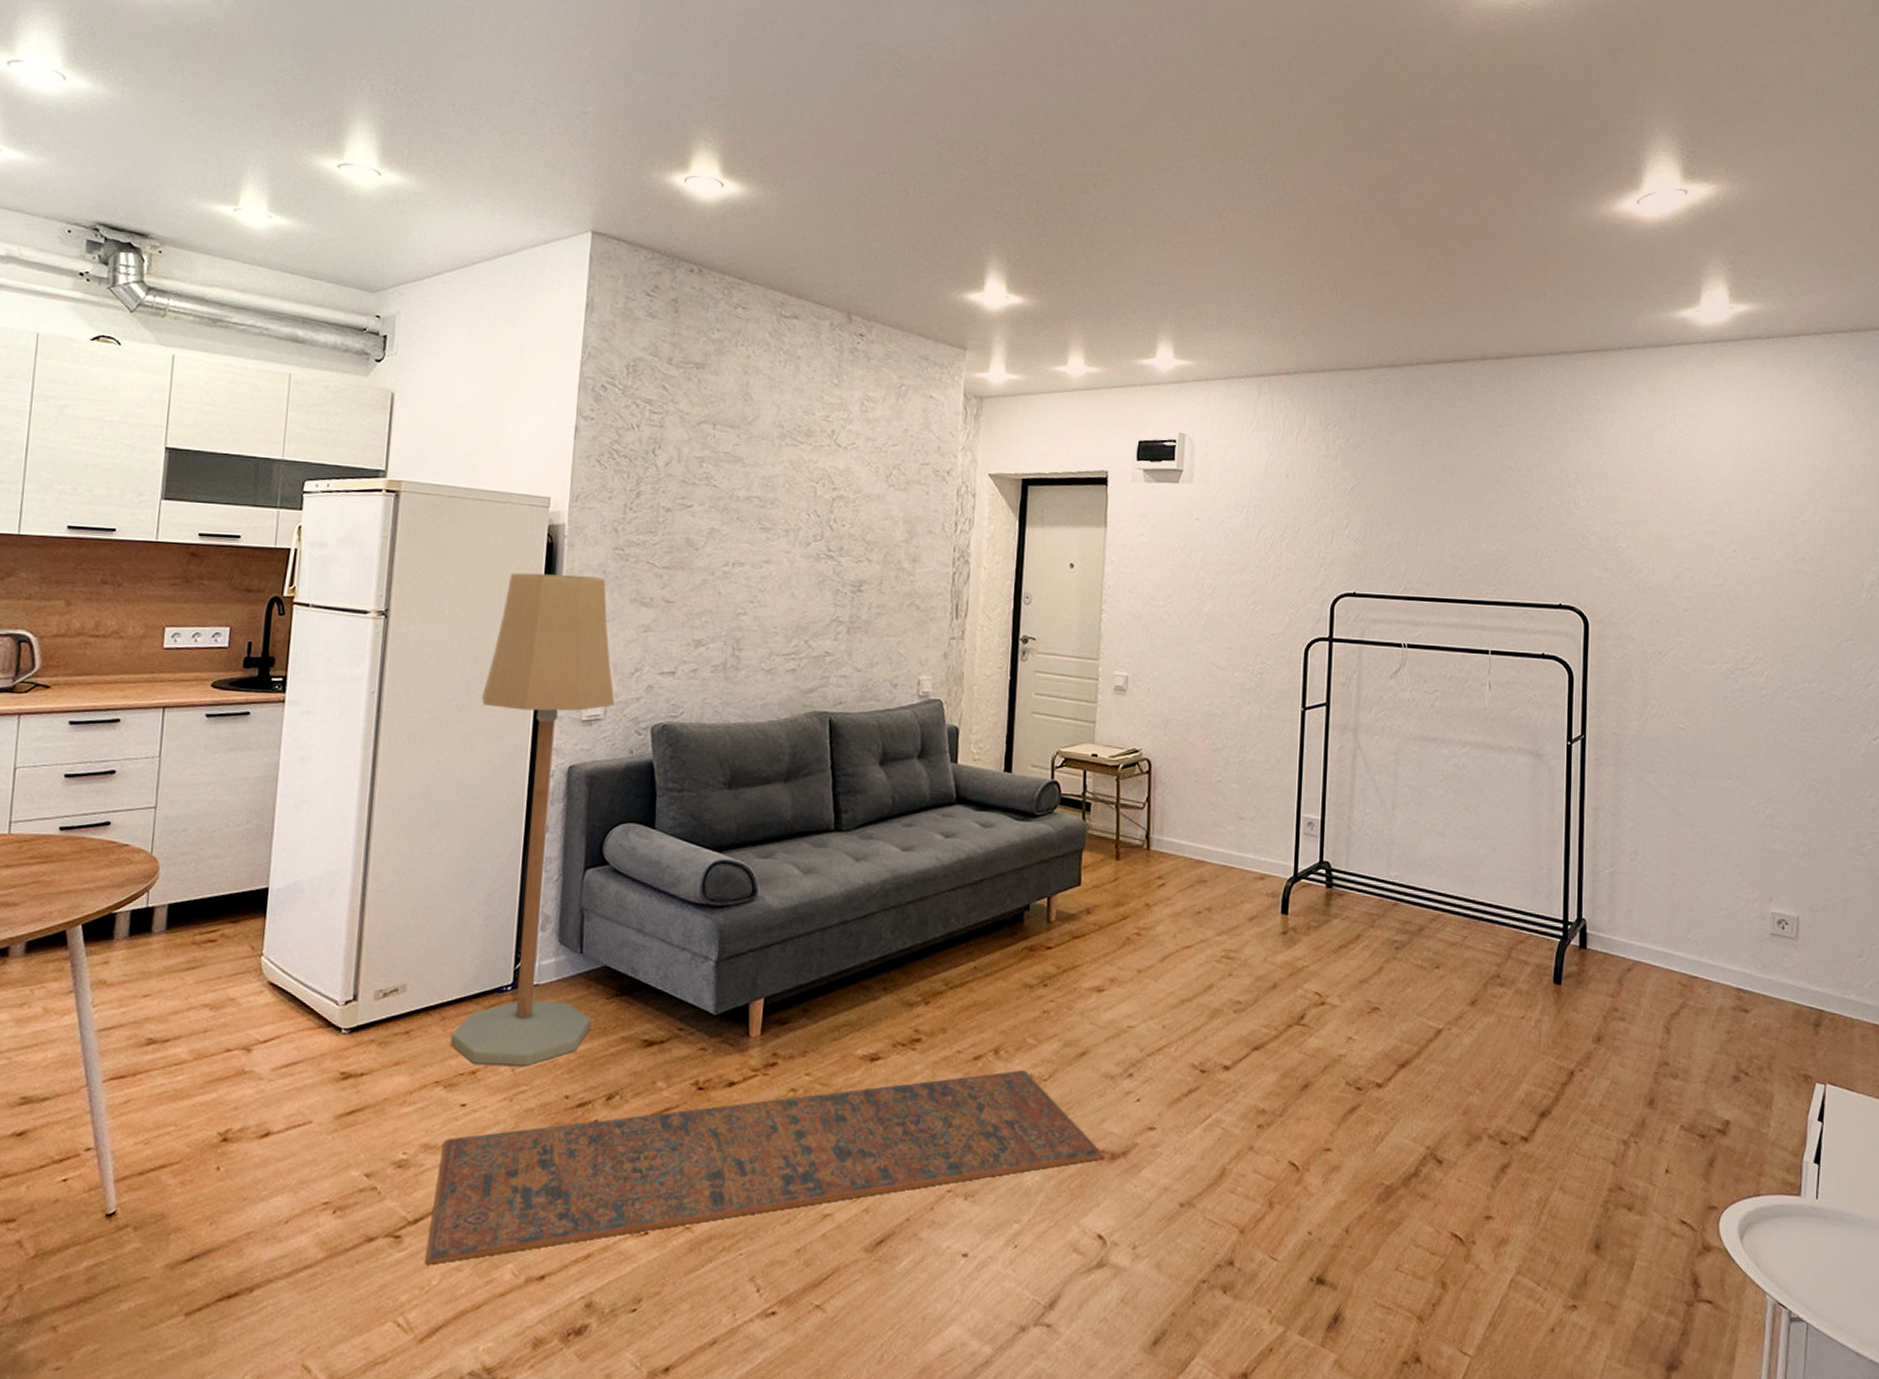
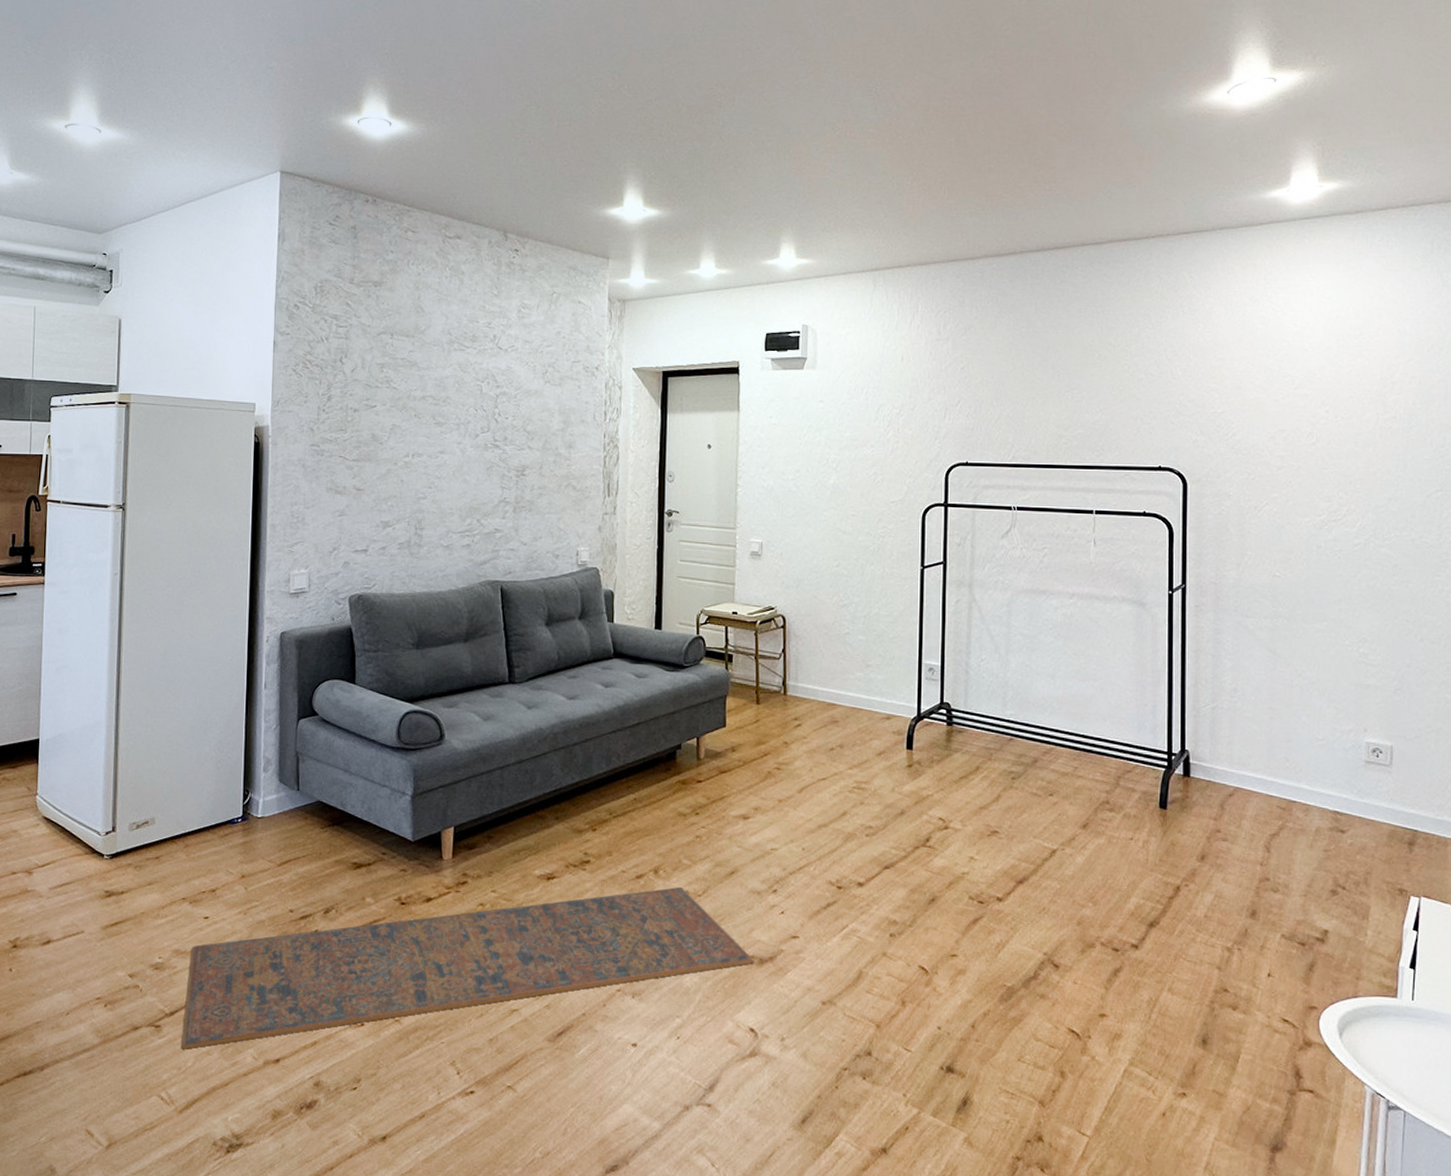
floor lamp: present [450,572,615,1066] -> none [193,468,318,885]

